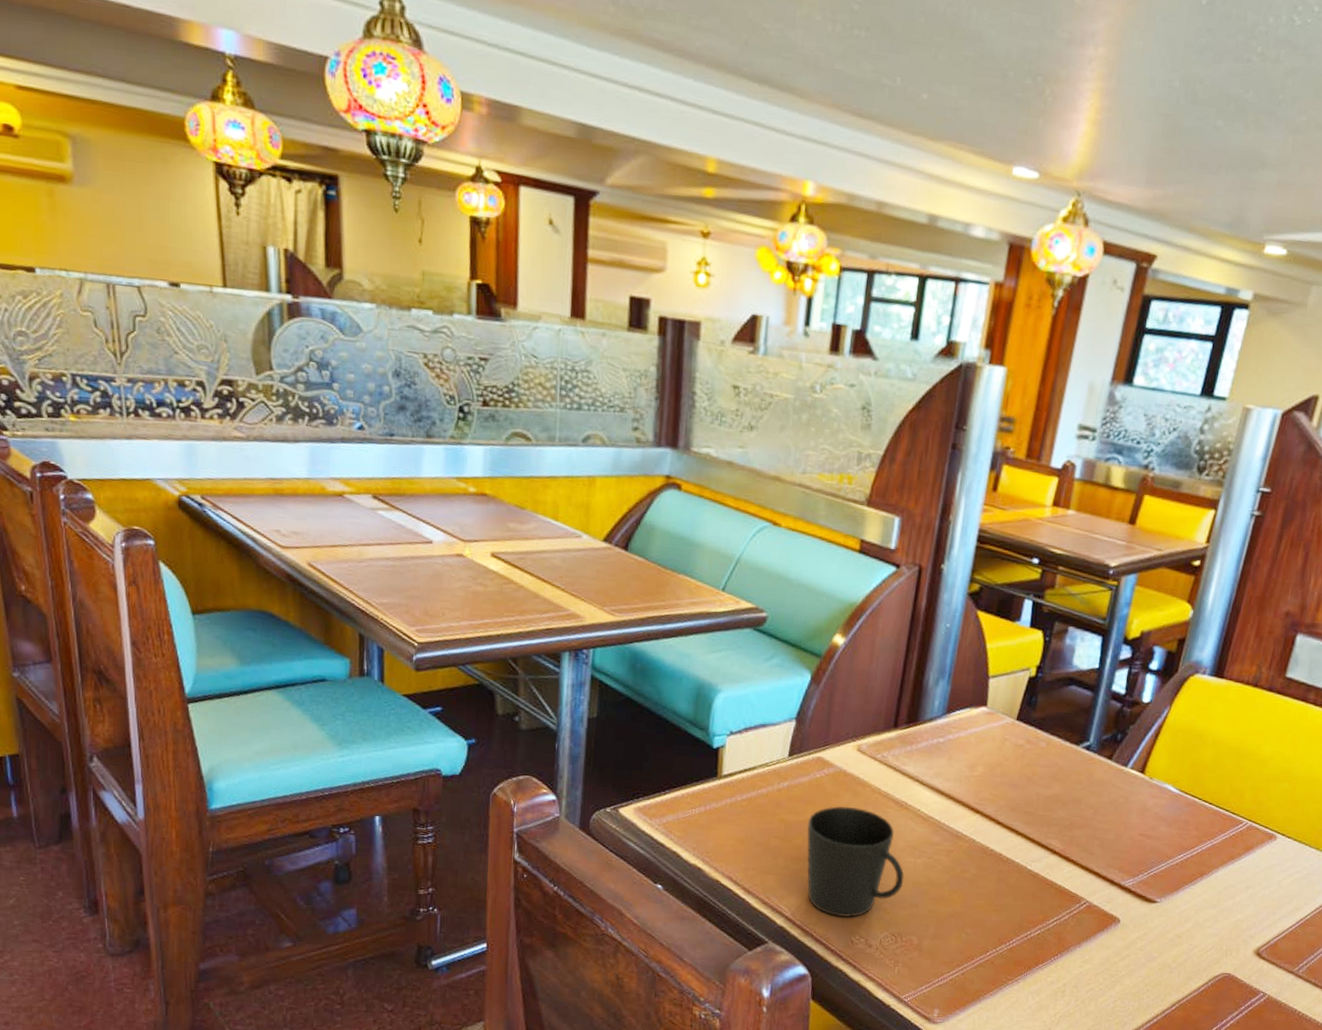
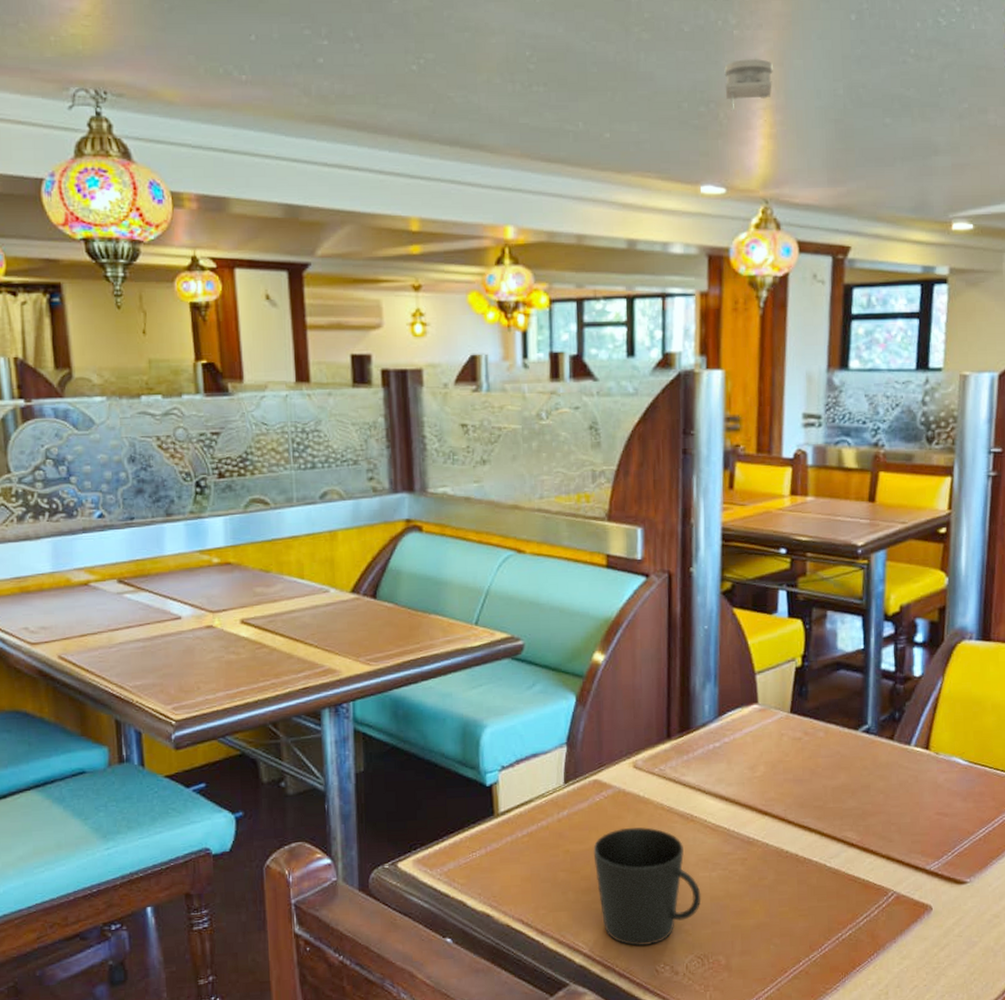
smoke detector: none [1055,31,1111,89] -> present [724,59,773,111]

